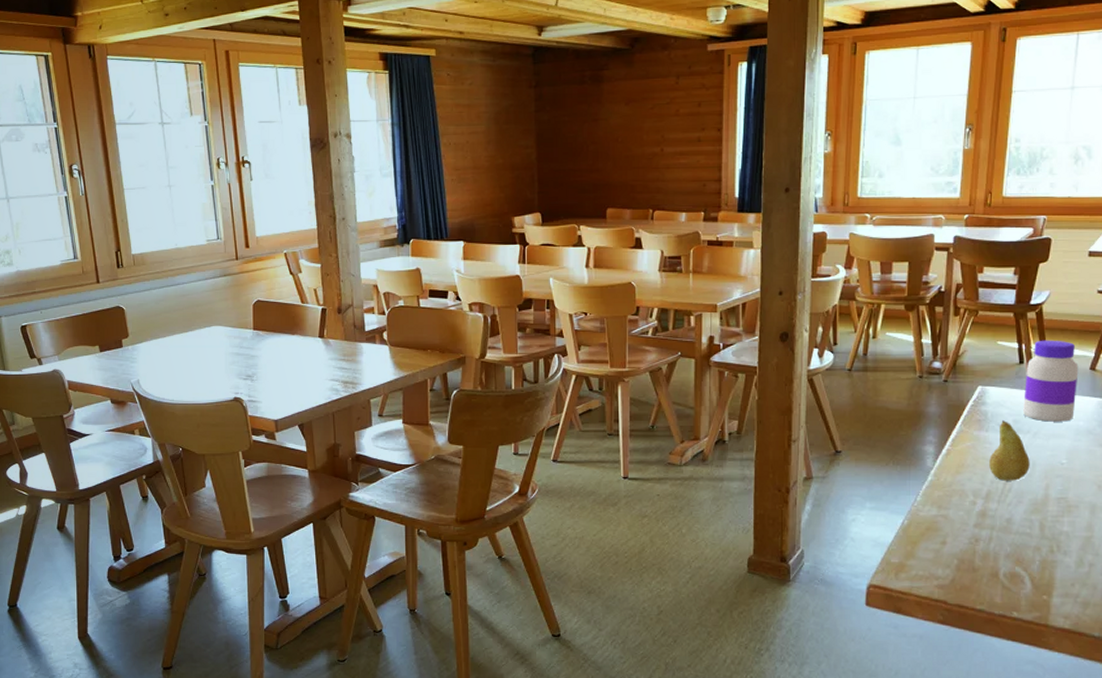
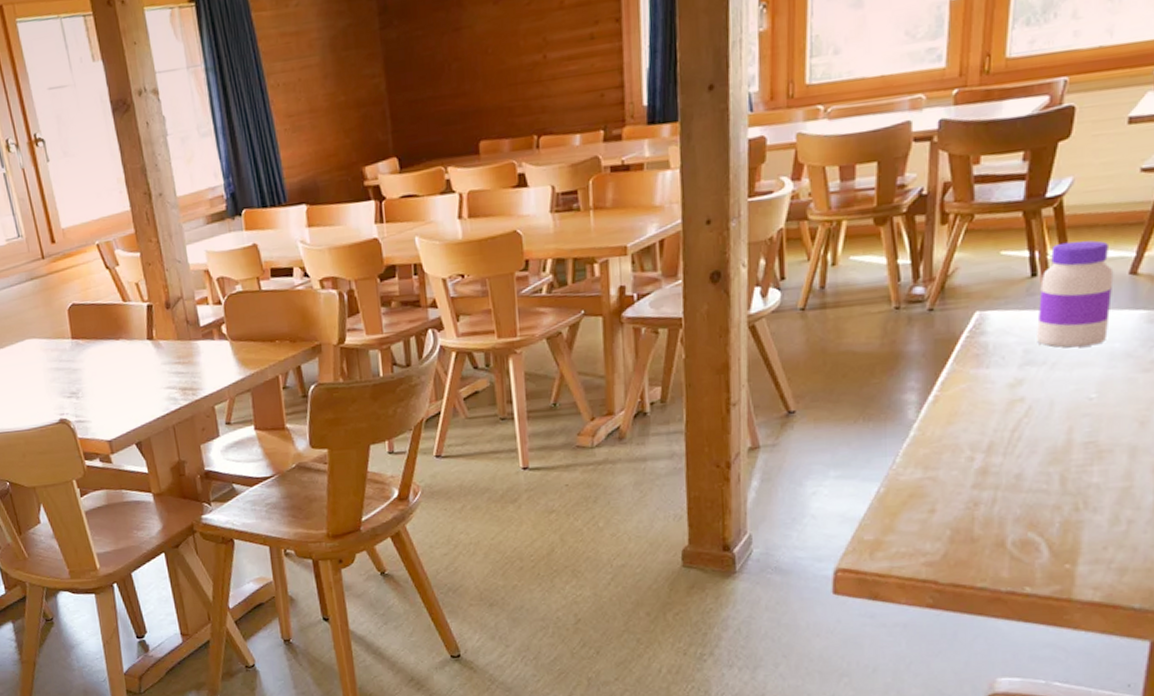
fruit: present [989,421,1030,481] -> none [991,352,1046,428]

